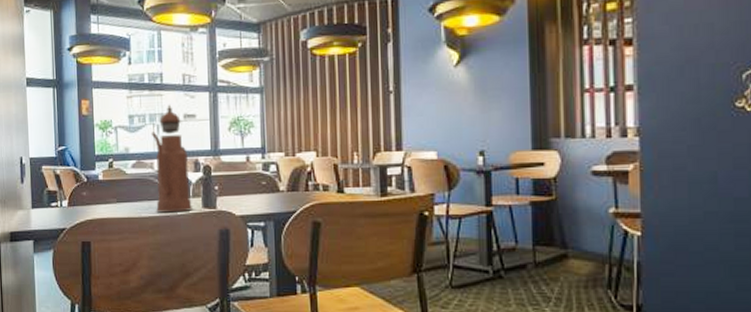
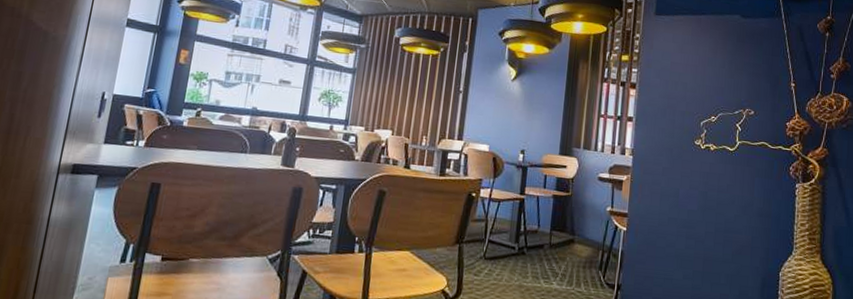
coffeepot: present [150,104,194,213] -> none [235,68,277,167]

